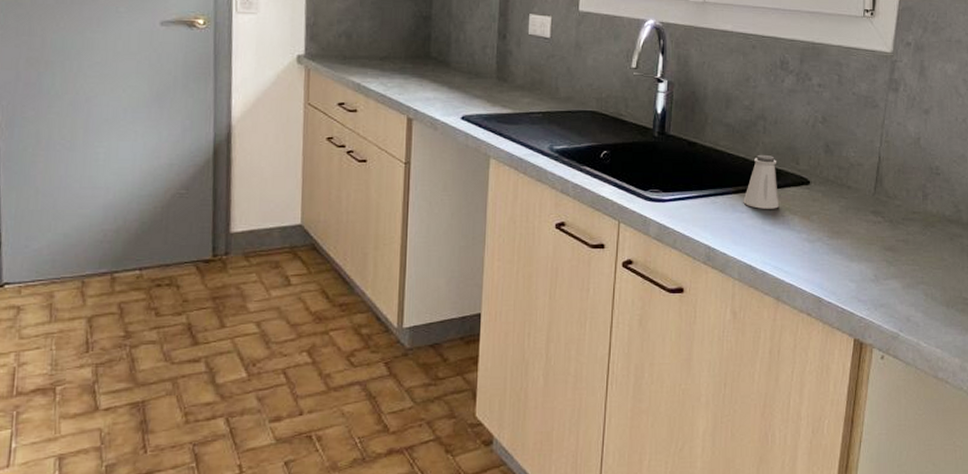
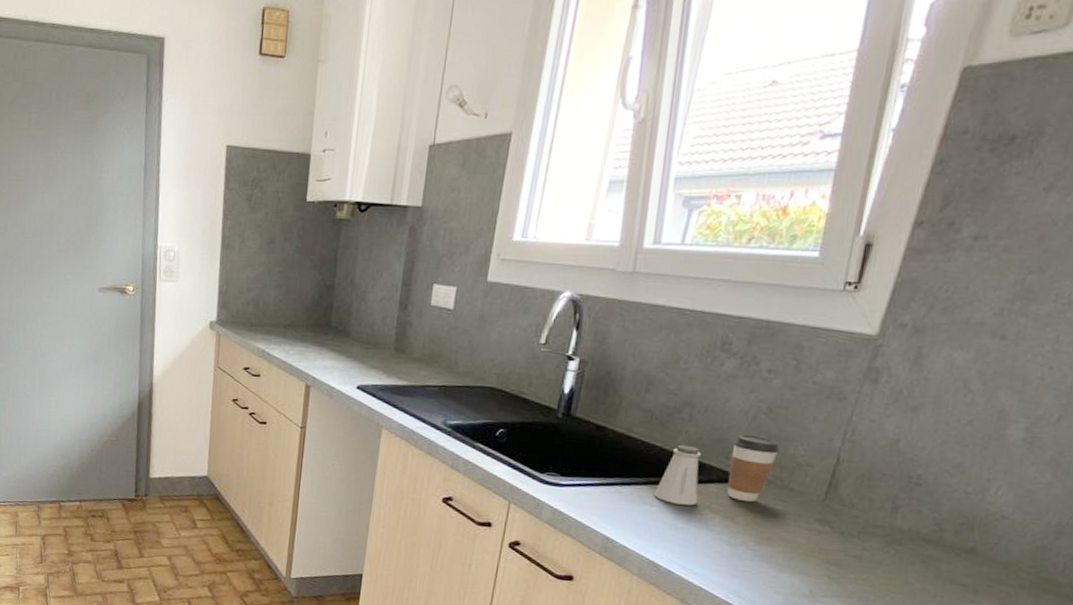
coffee cup: none [800,141,836,202] -> present [727,434,780,502]

